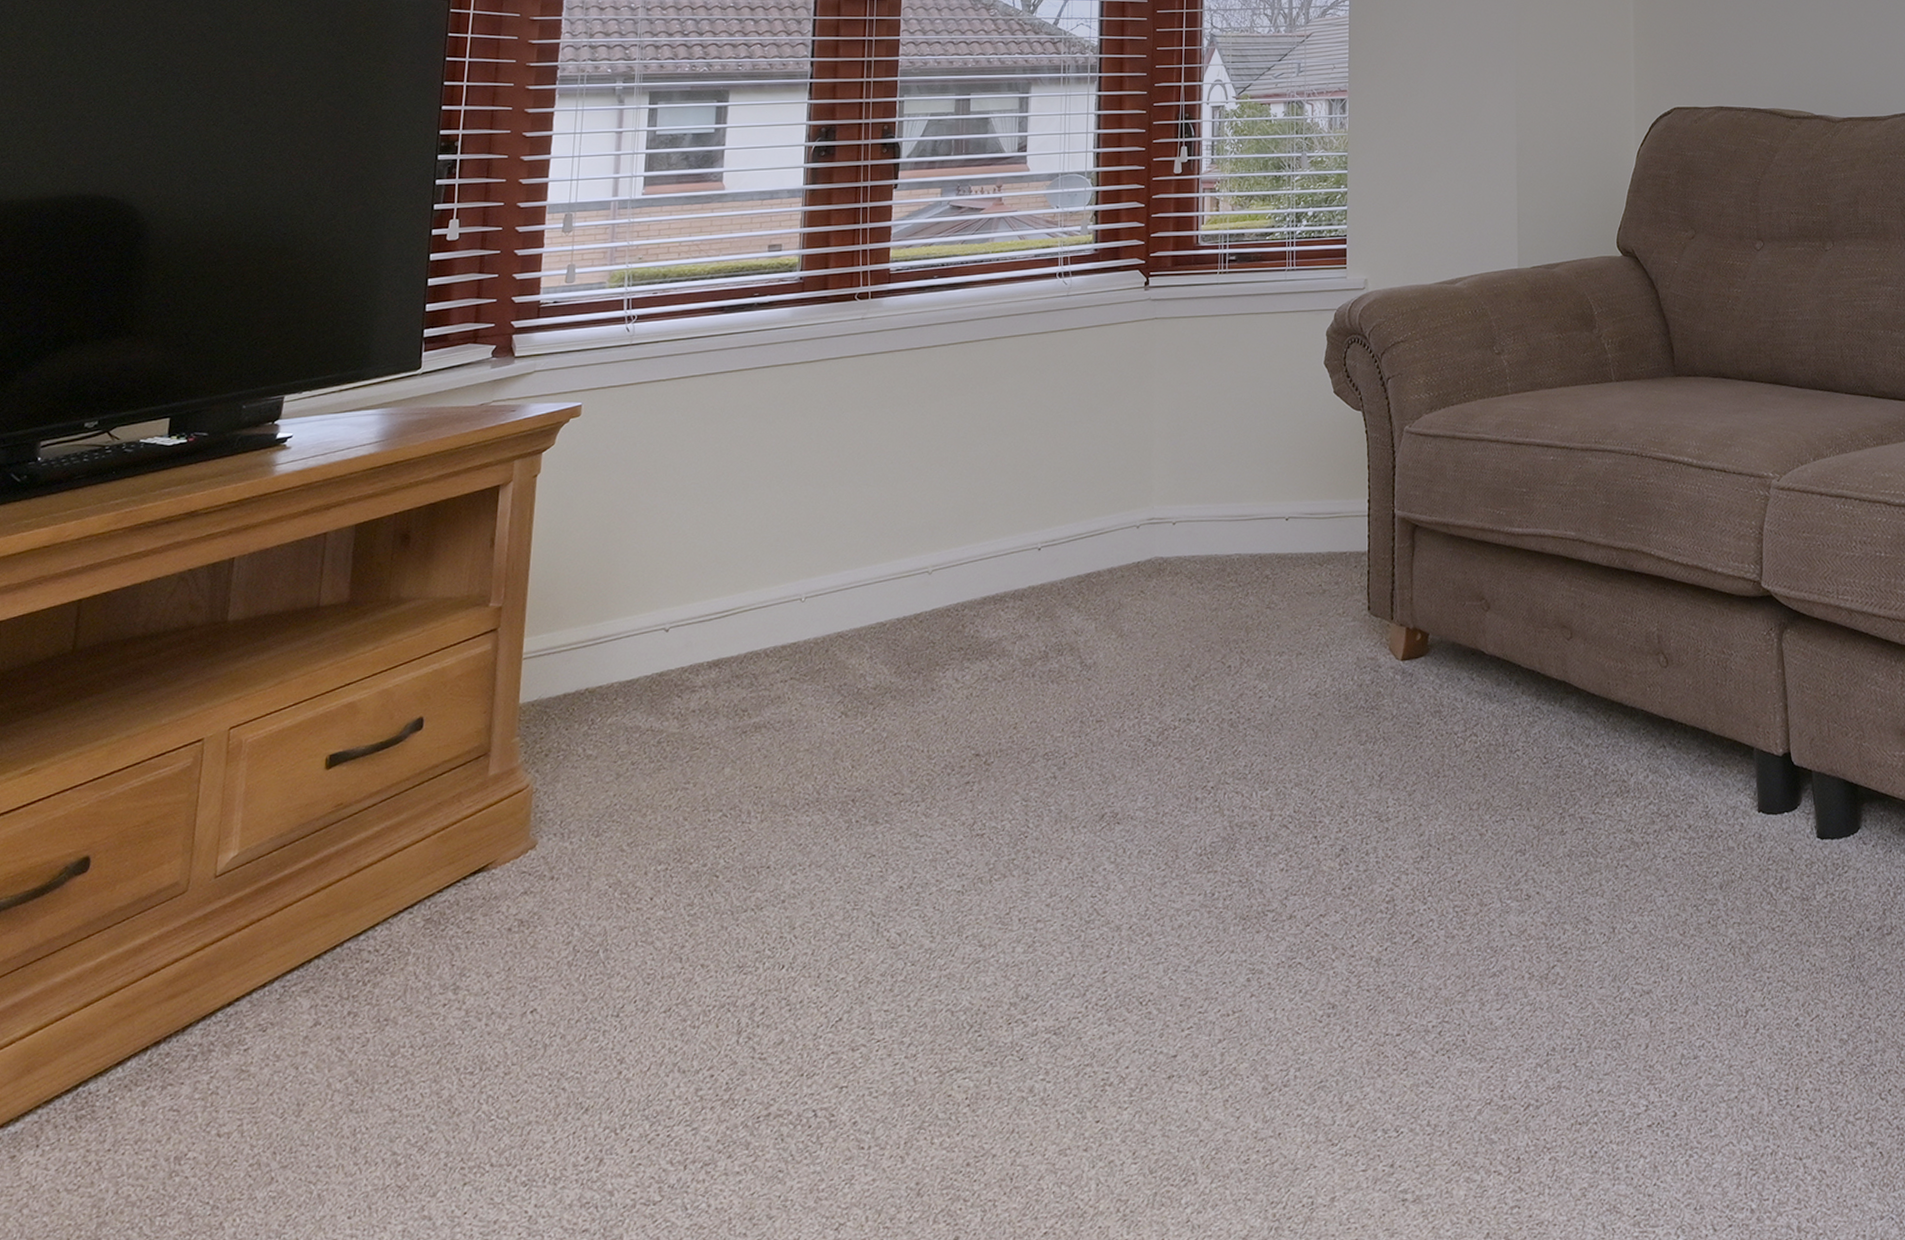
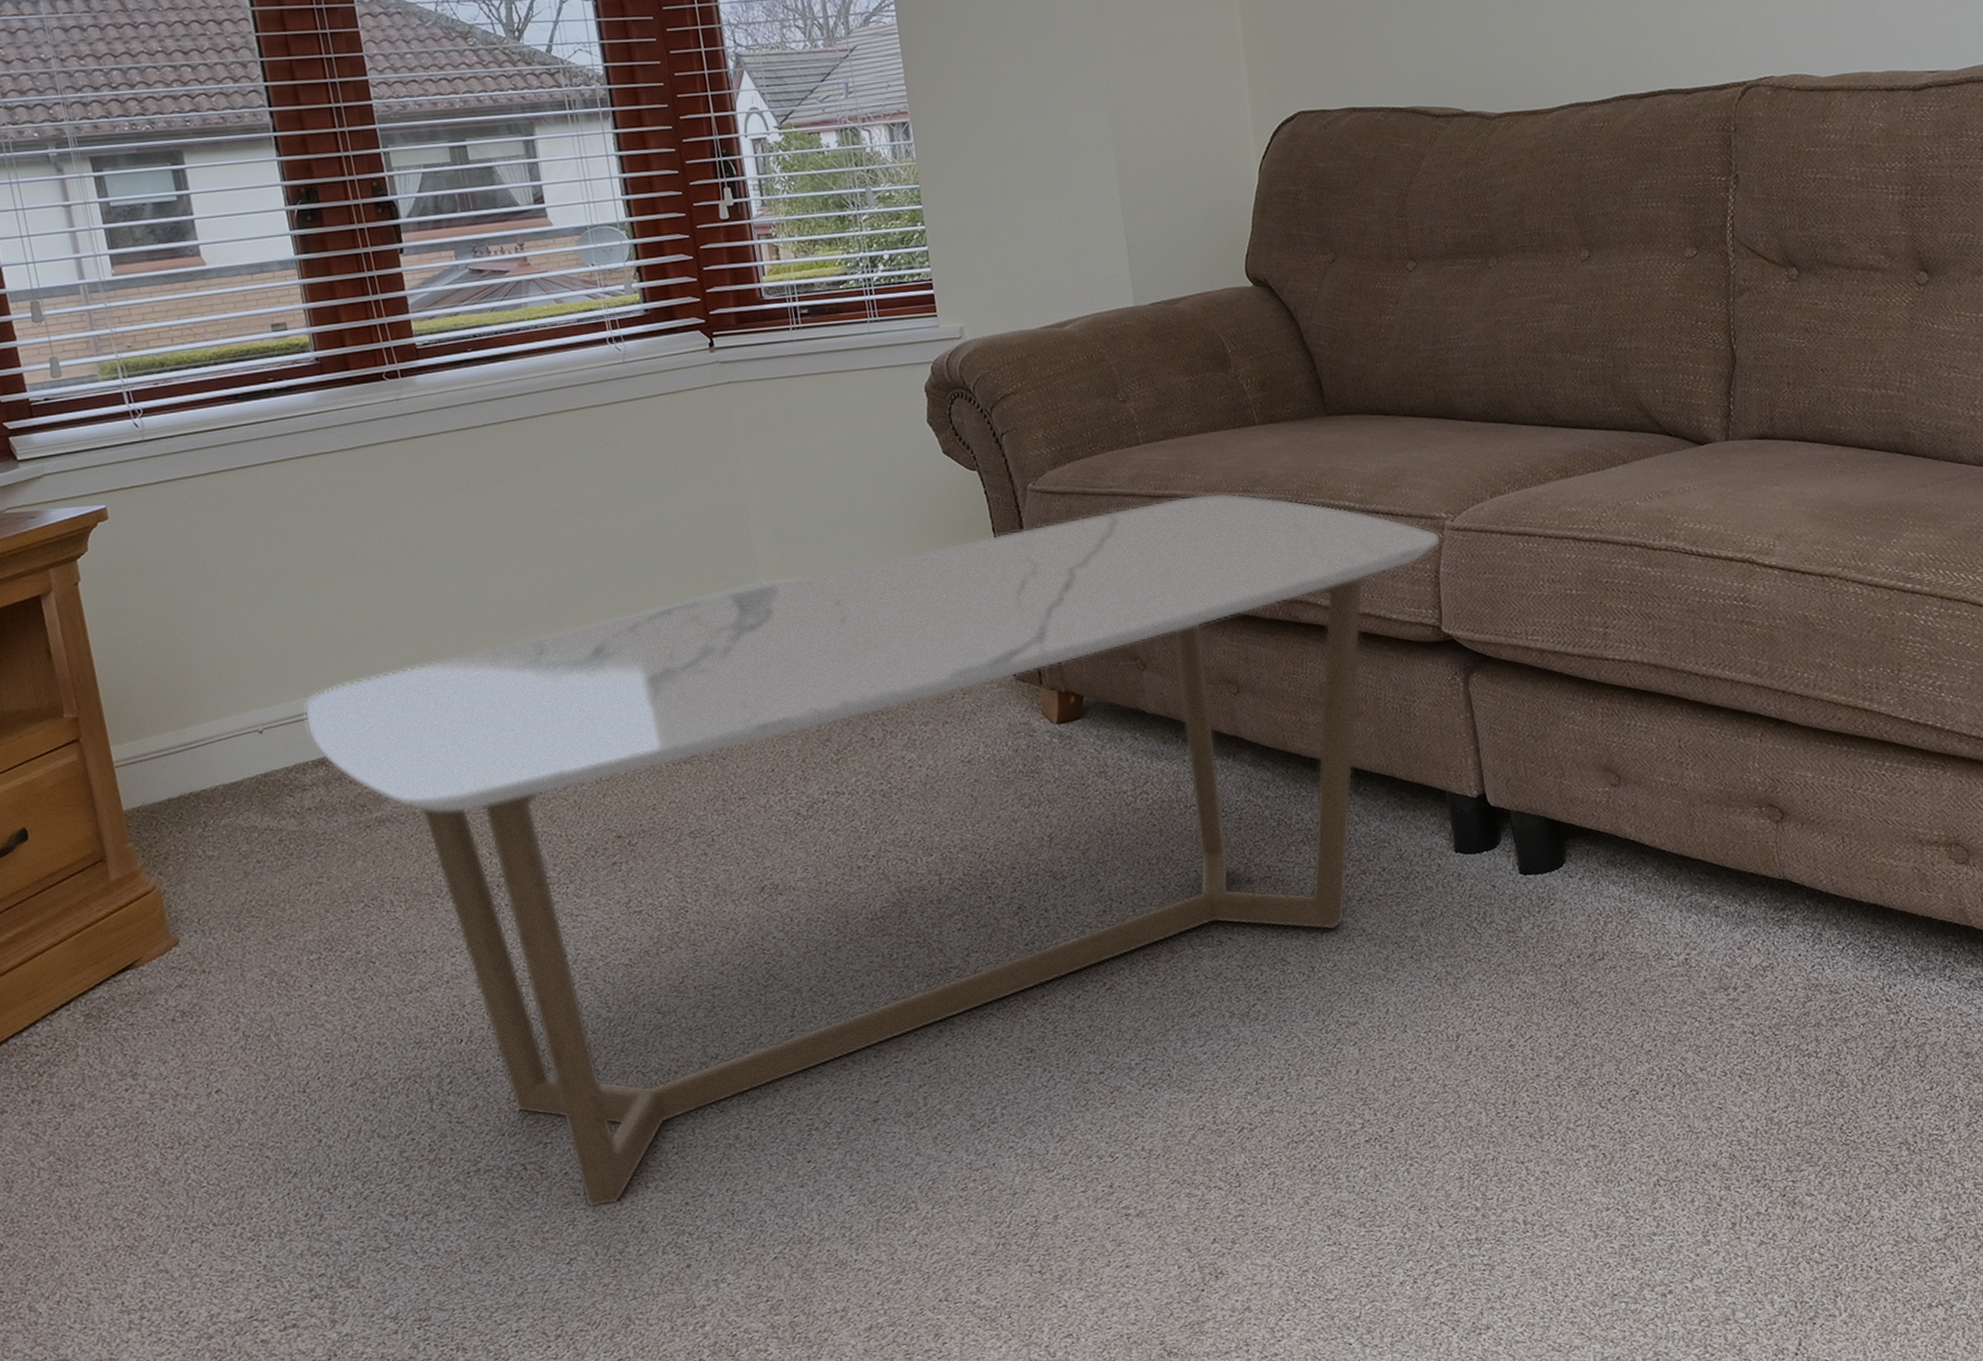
coffee table: none [710,443,1767,1165] -> present [304,492,1441,1208]

